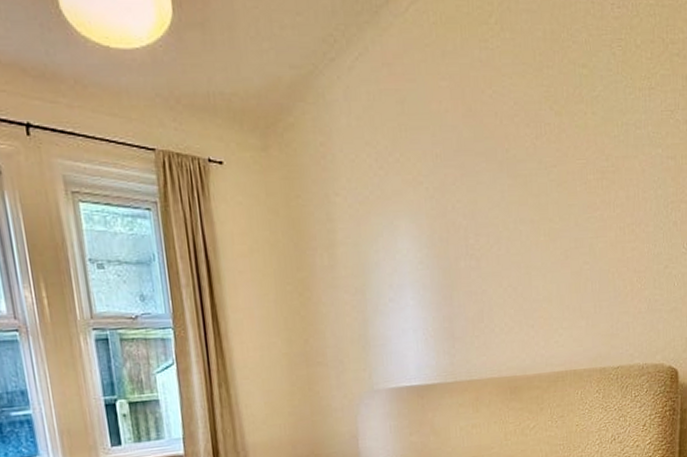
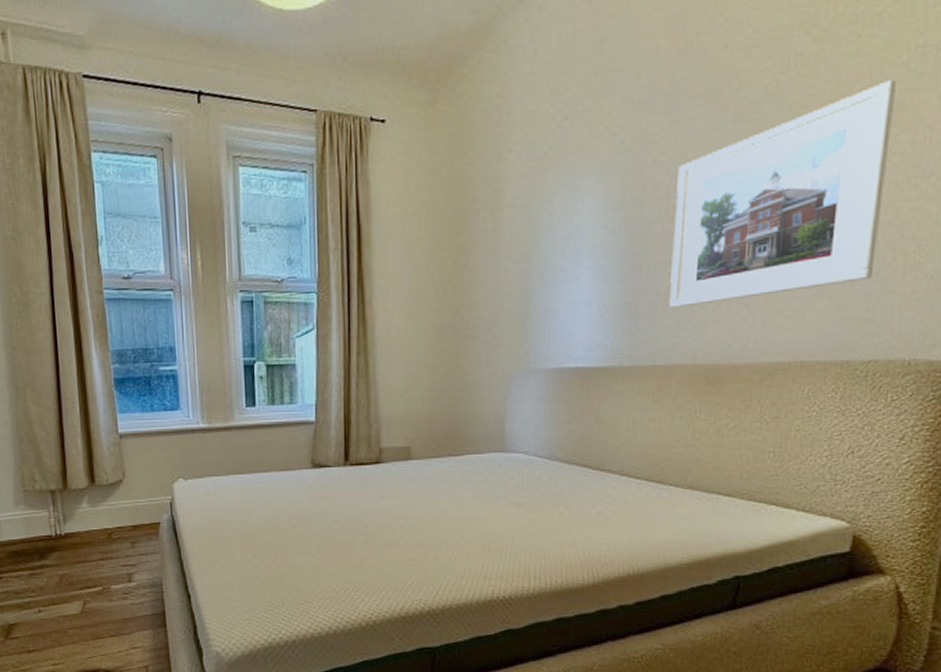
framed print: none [471,148,614,331] -> present [669,79,896,308]

